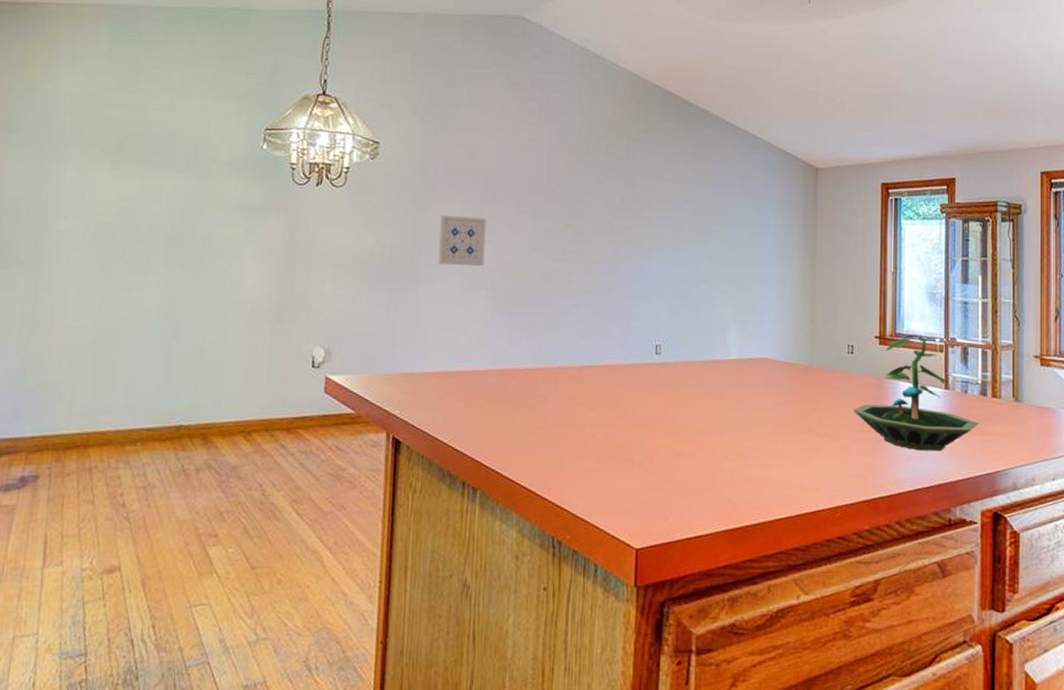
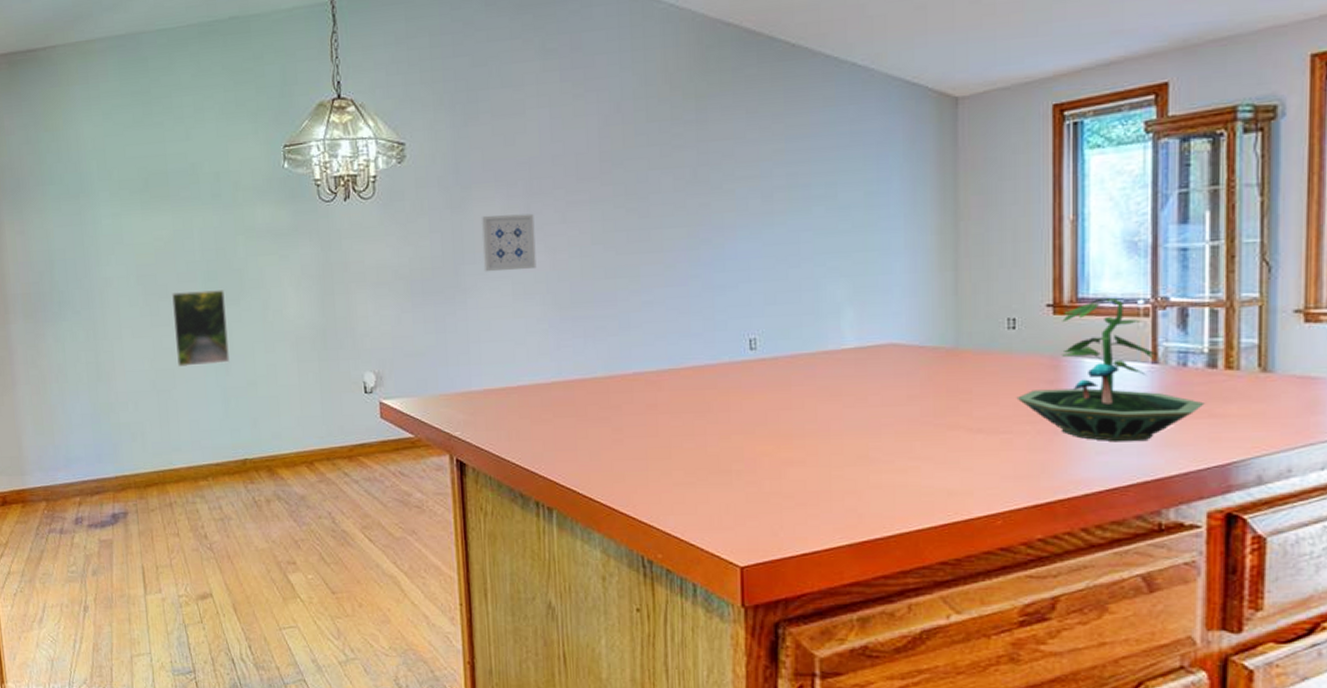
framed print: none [123,252,184,328] -> present [172,290,230,367]

